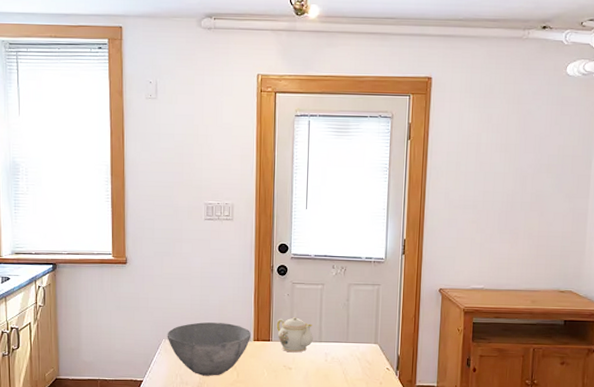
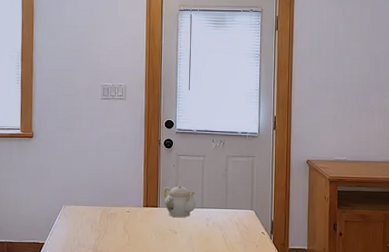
bowl: present [167,322,252,376] -> none [66,190,141,239]

